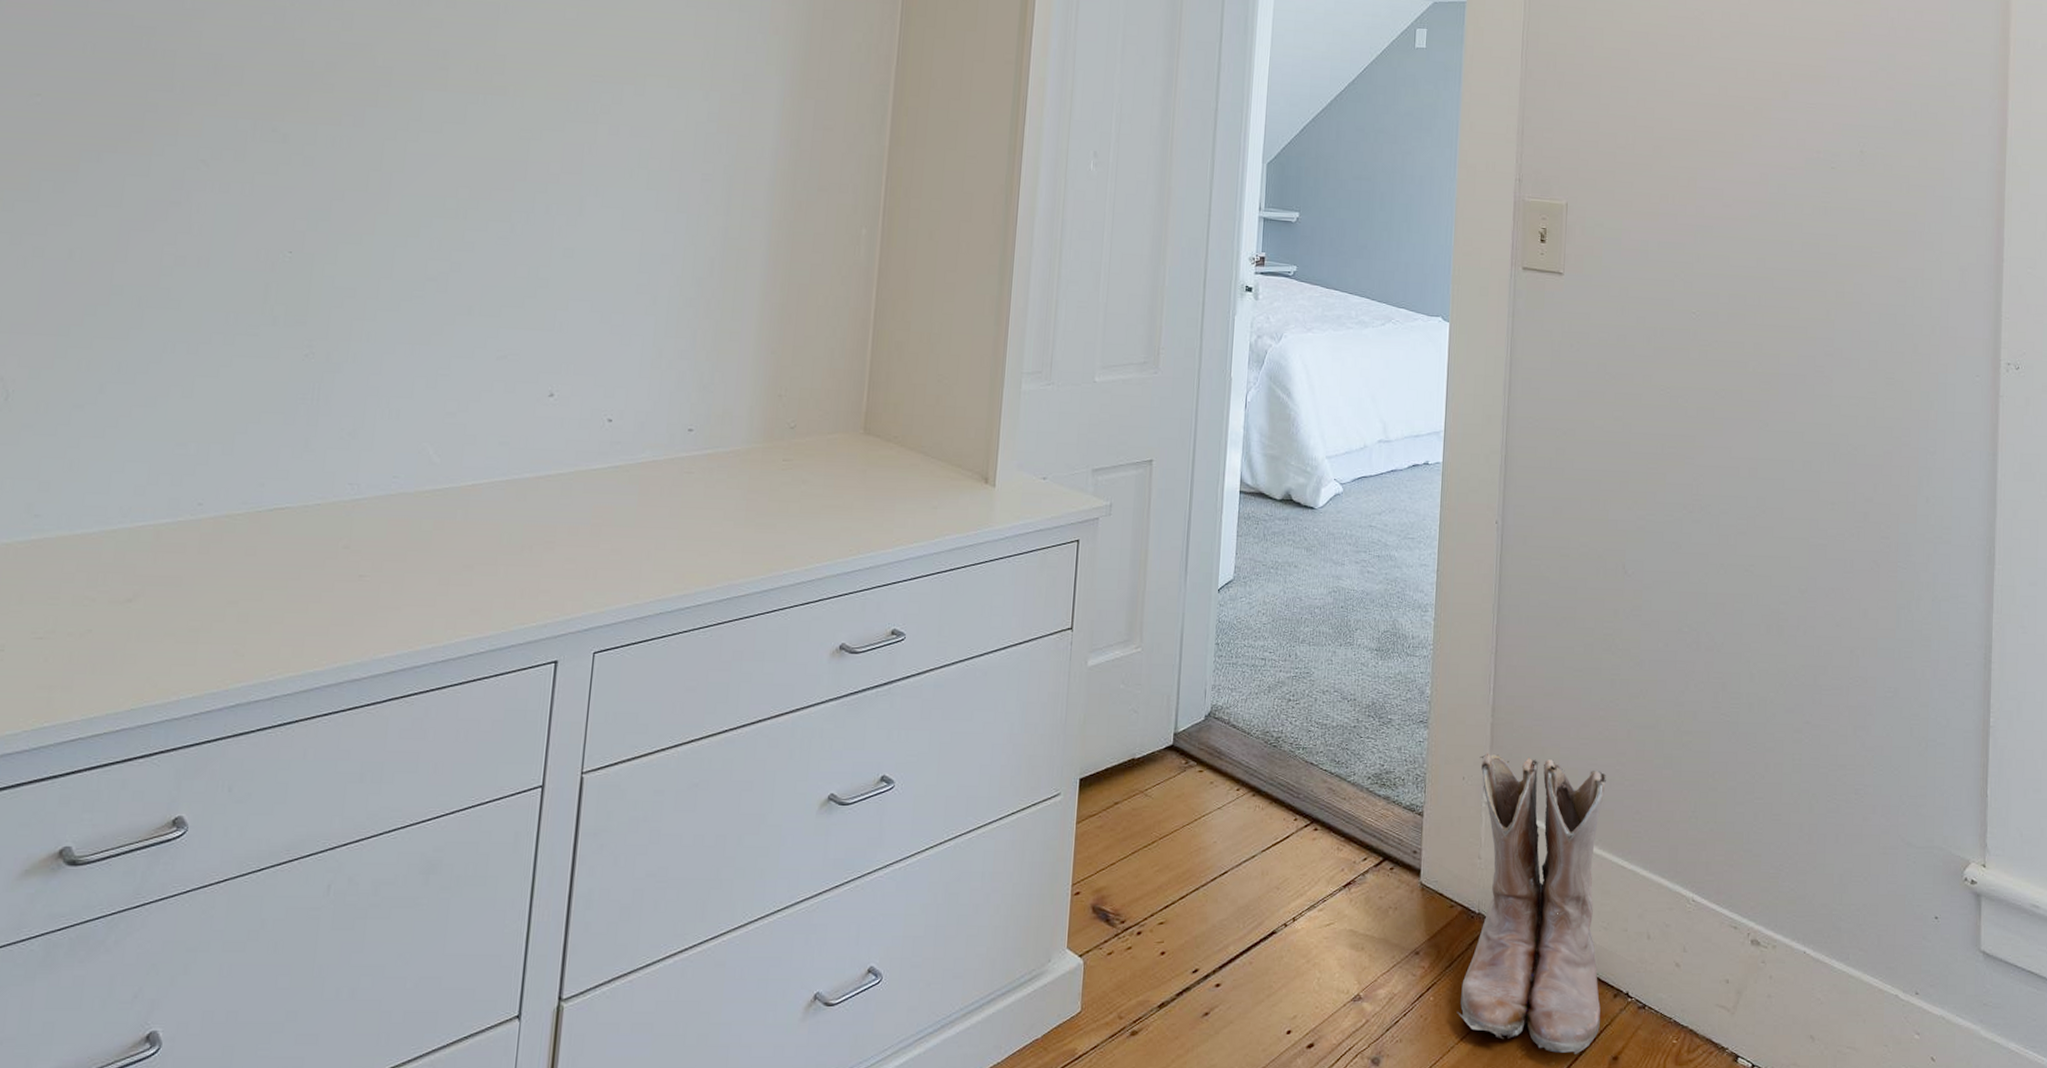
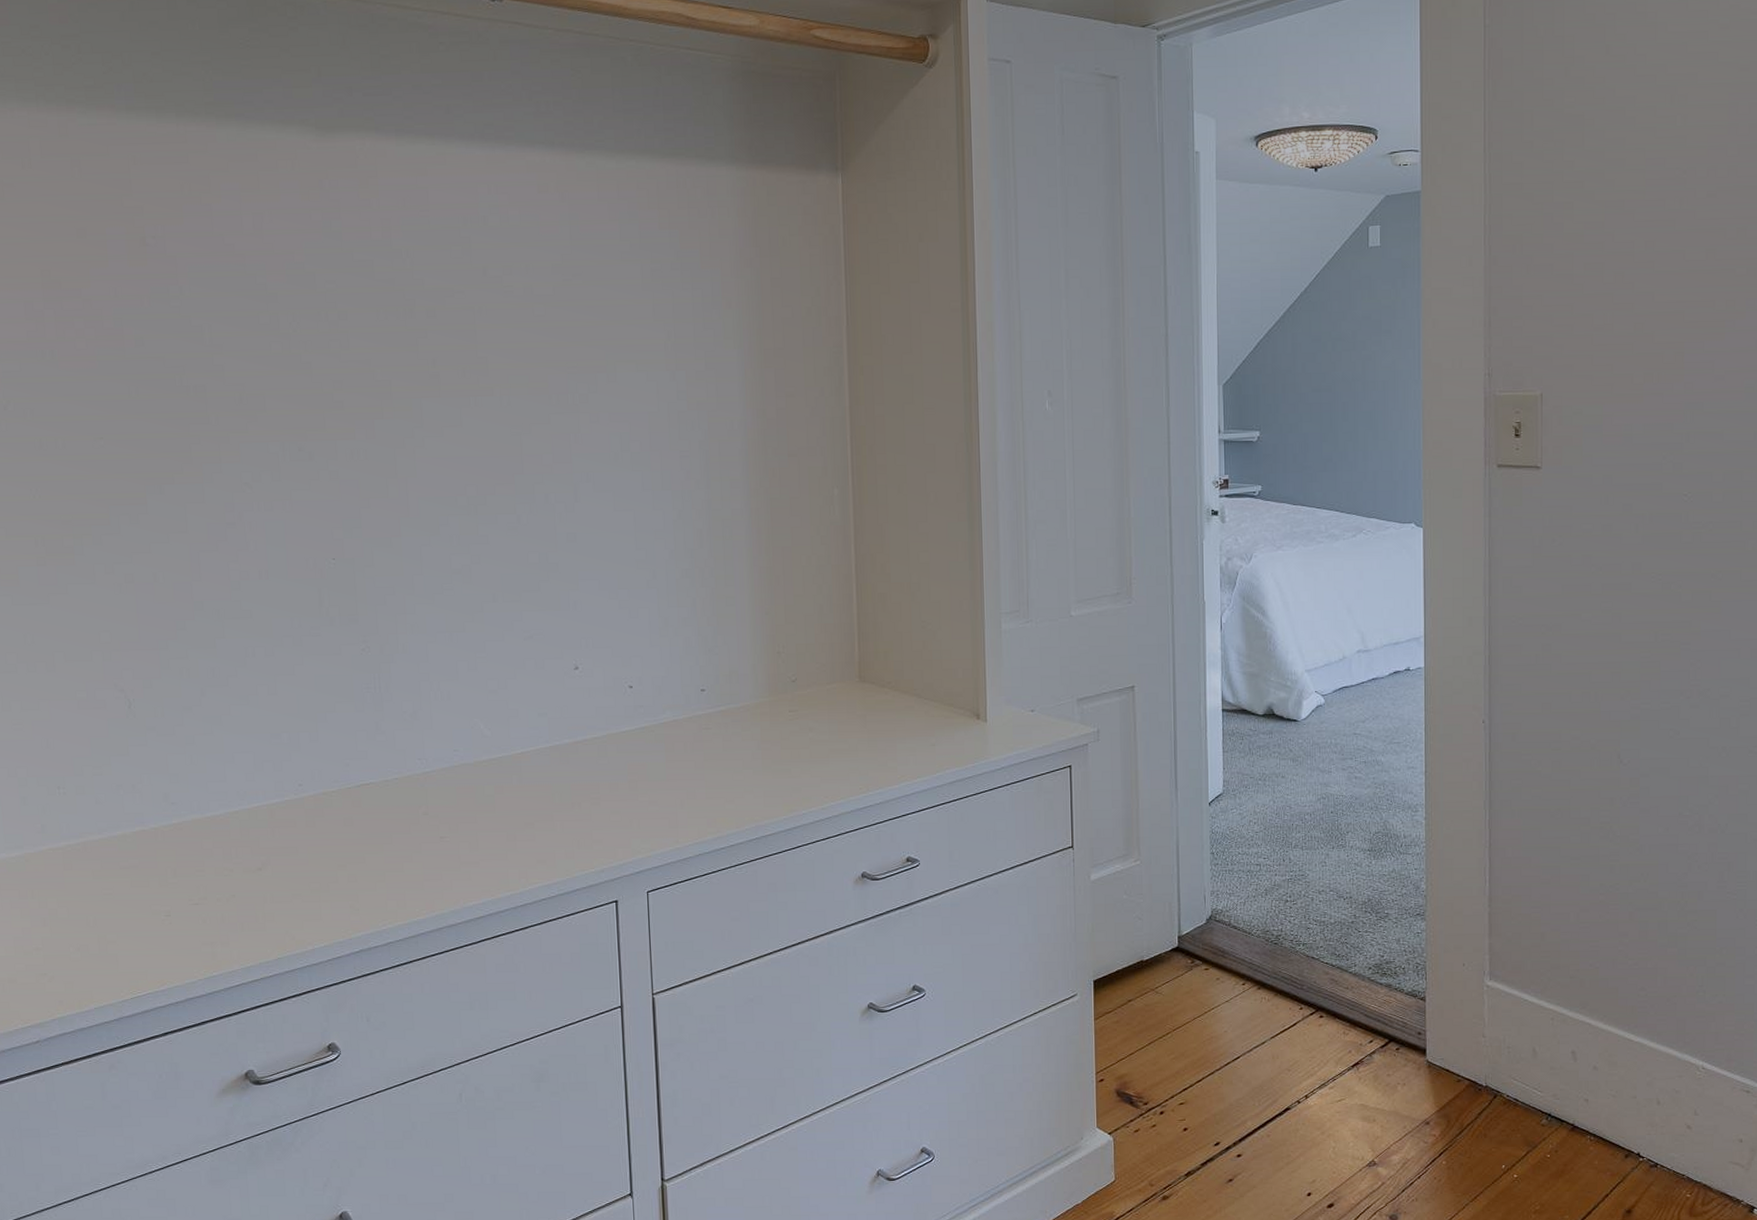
boots: present [1458,753,1606,1054] -> none [1470,940,1612,1208]

